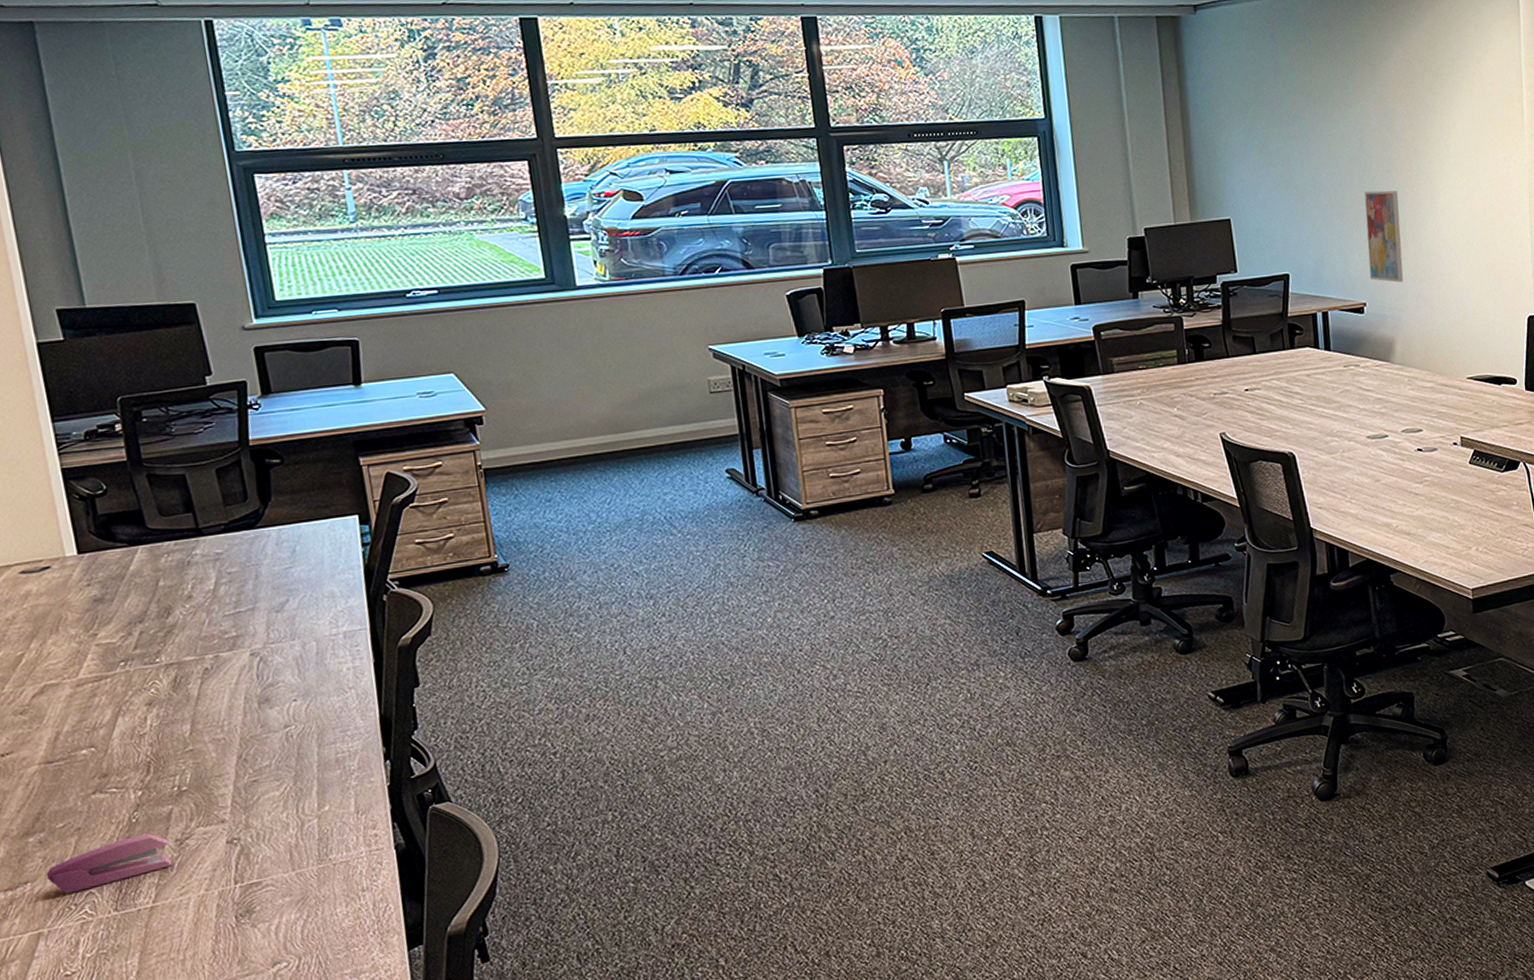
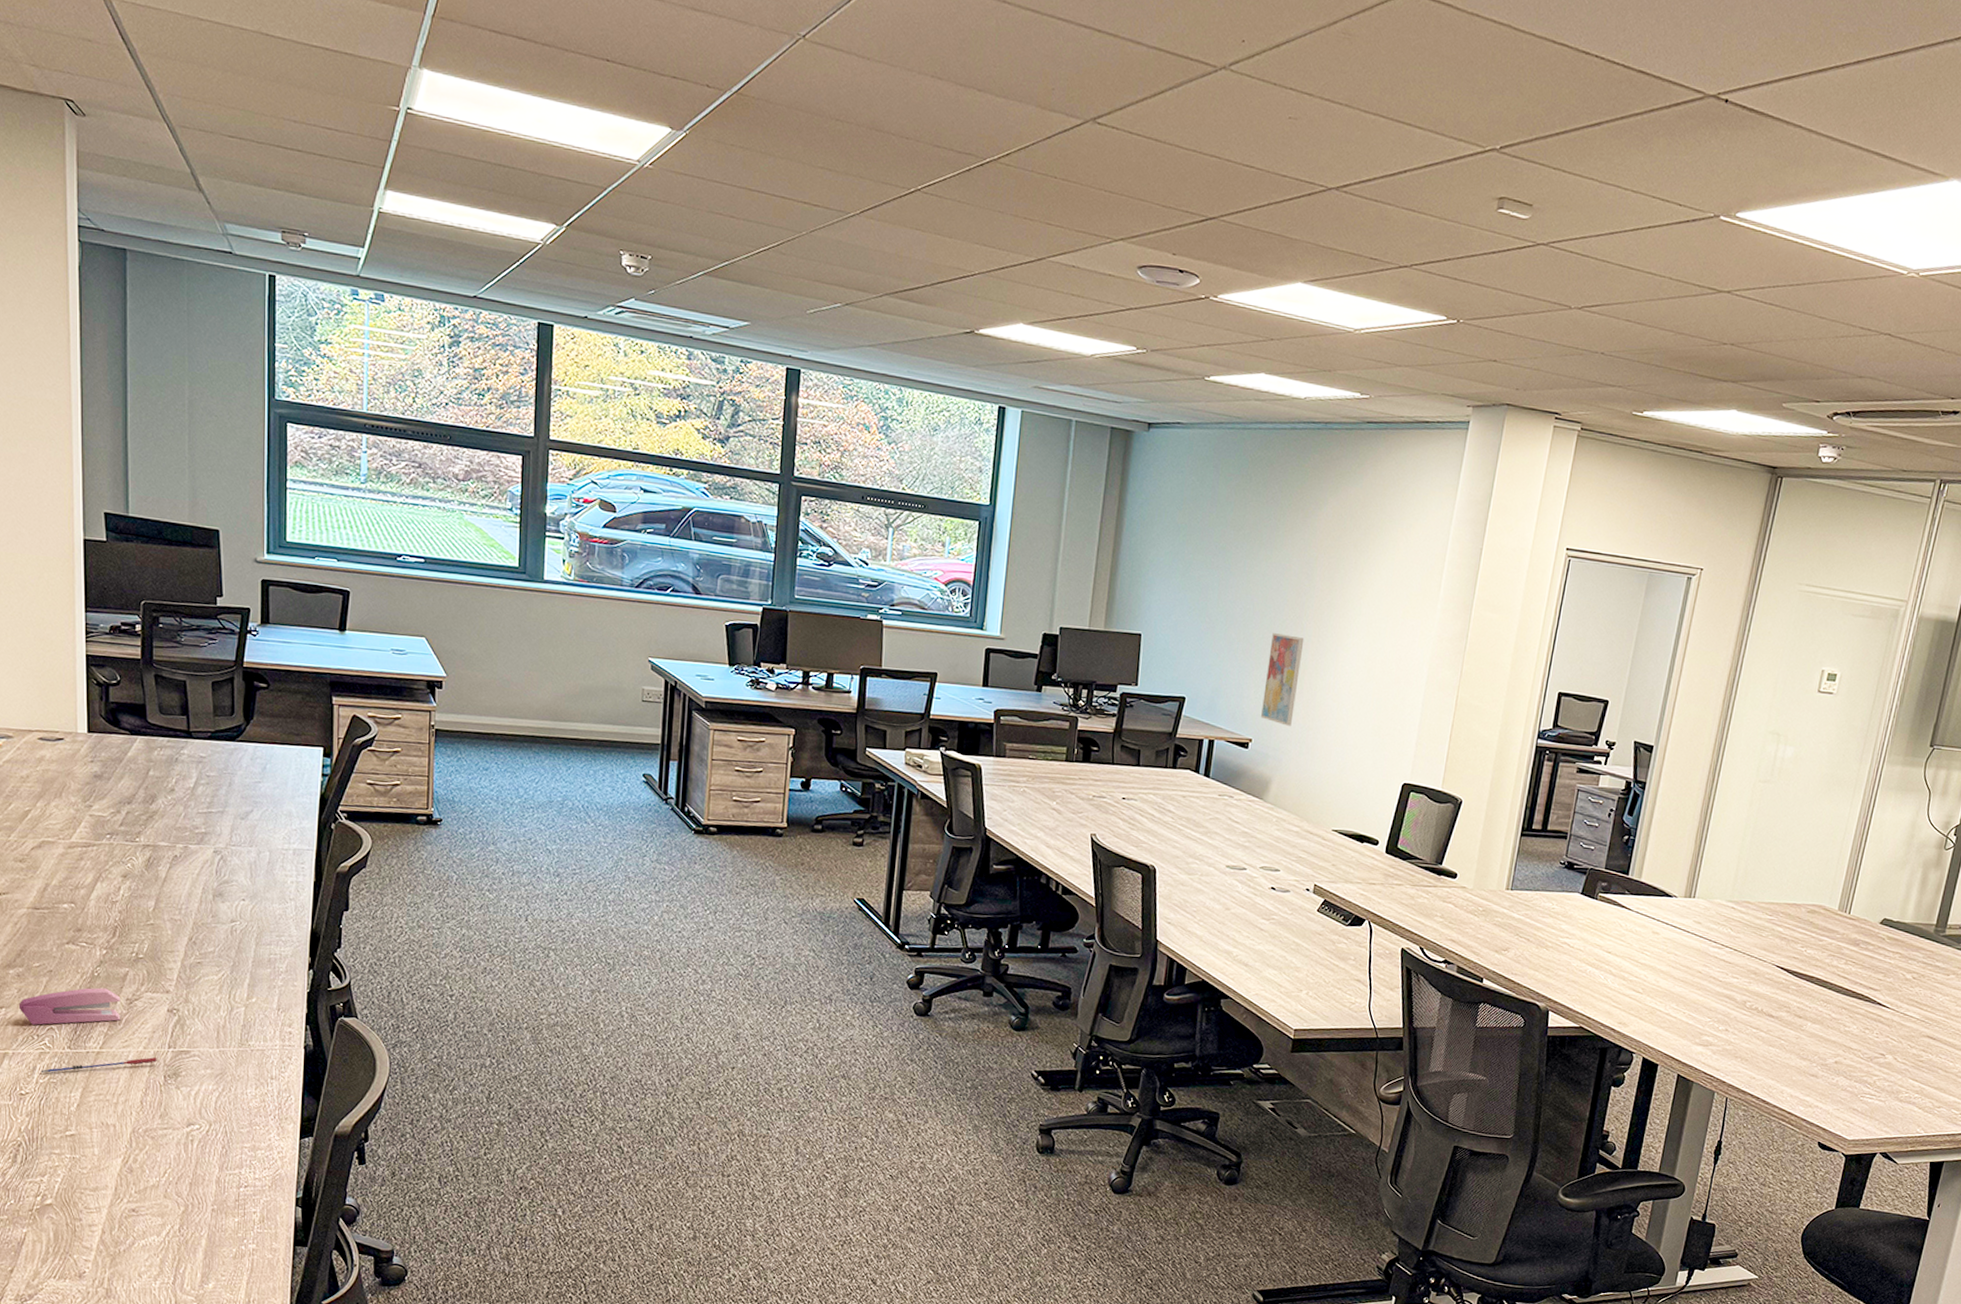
pen: none [85,897,224,946] -> present [40,1056,157,1074]

